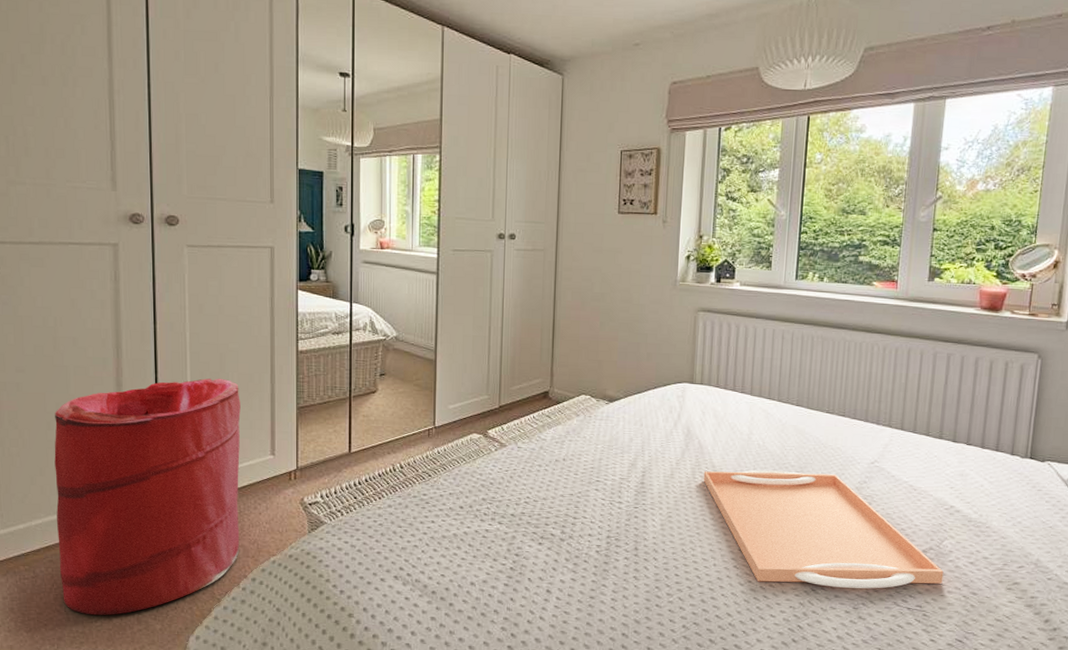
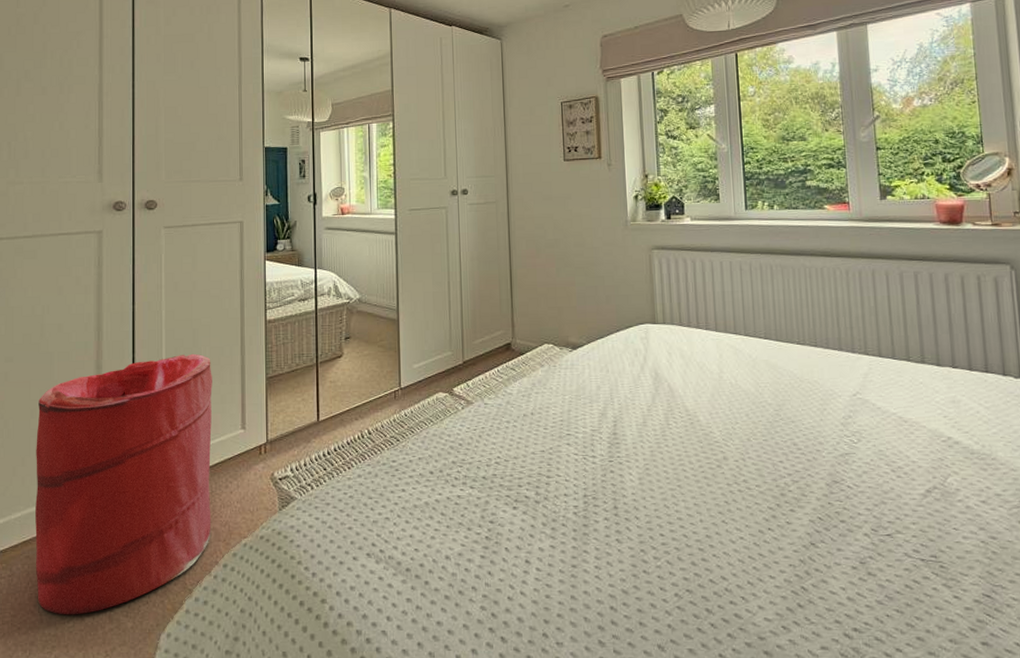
serving tray: present [703,470,944,589] -> none [677,410,955,540]

